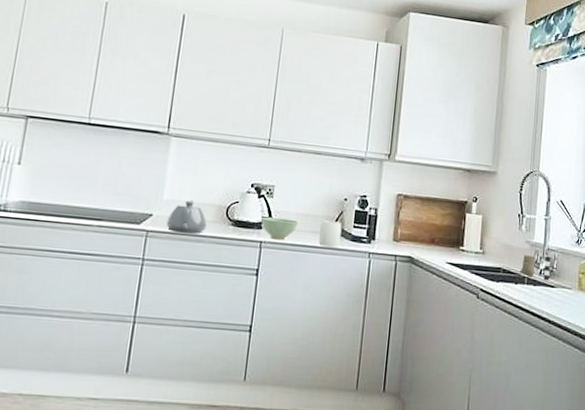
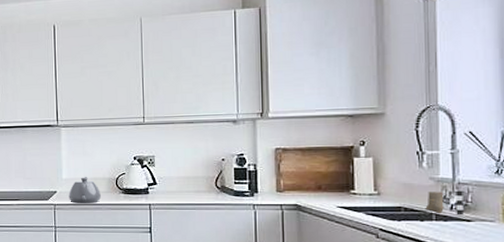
bowl: present [260,216,299,241] -> none [146,183,182,202]
mug: present [318,220,342,248] -> none [202,180,223,203]

